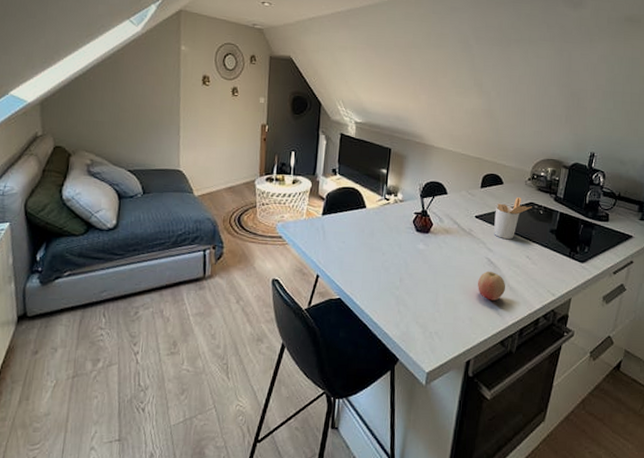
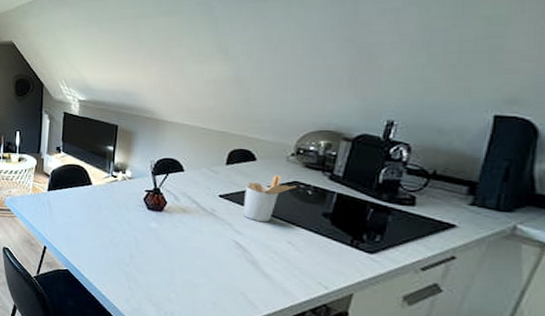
fruit: present [478,271,505,301] -> none [222,254,259,287]

